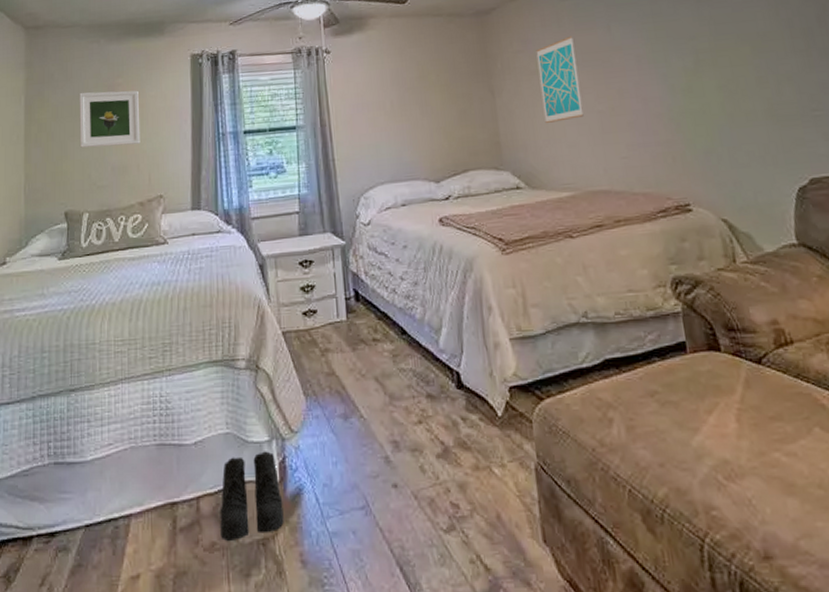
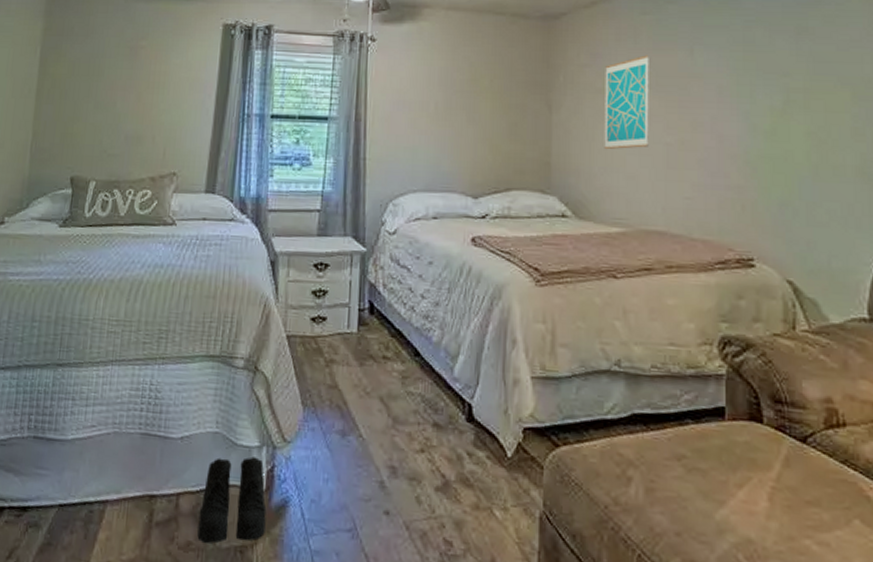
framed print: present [79,90,140,148] -> none [94,50,162,114]

